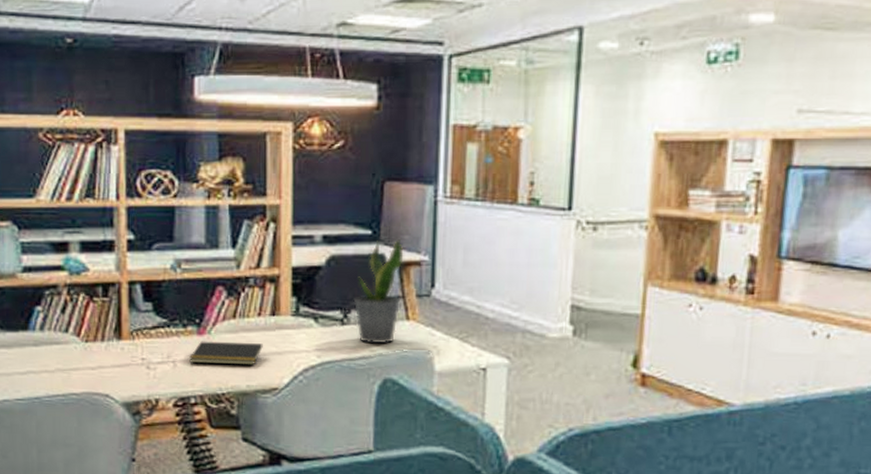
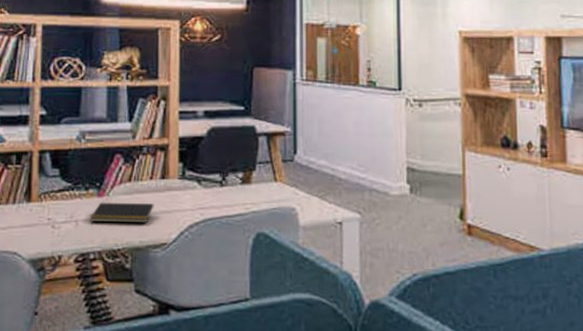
potted plant: present [353,239,404,344] -> none [230,114,271,202]

